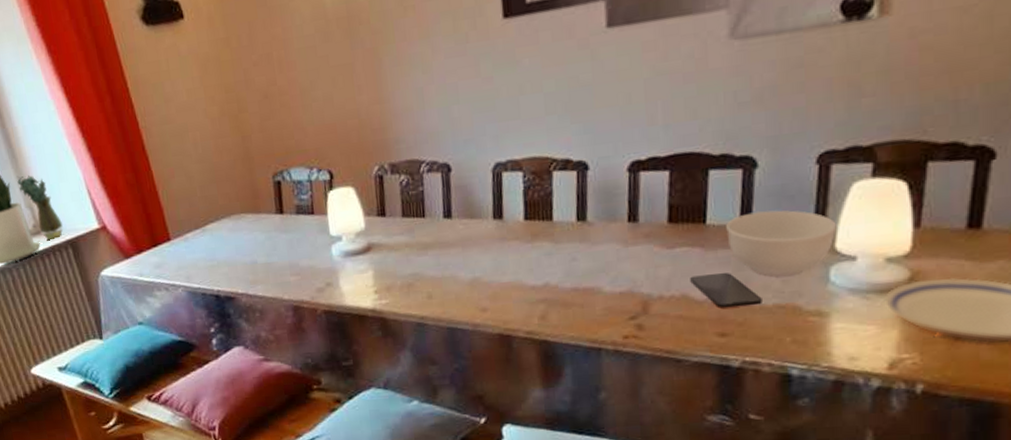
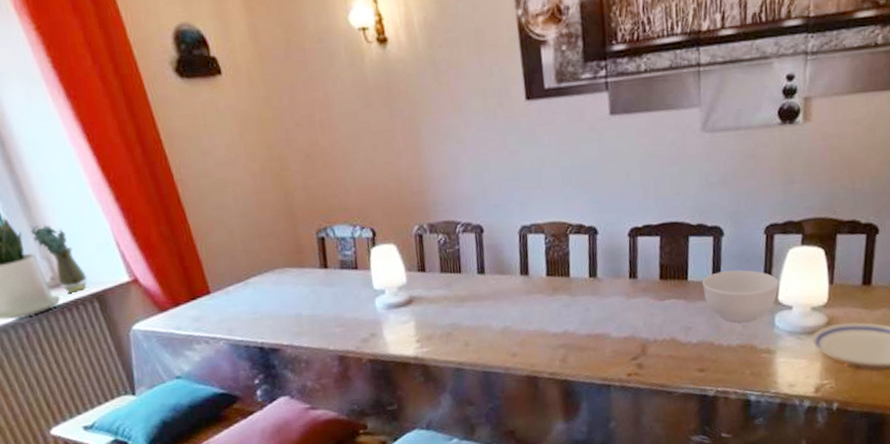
phone: present [690,272,762,309] -> none [677,319,729,349]

